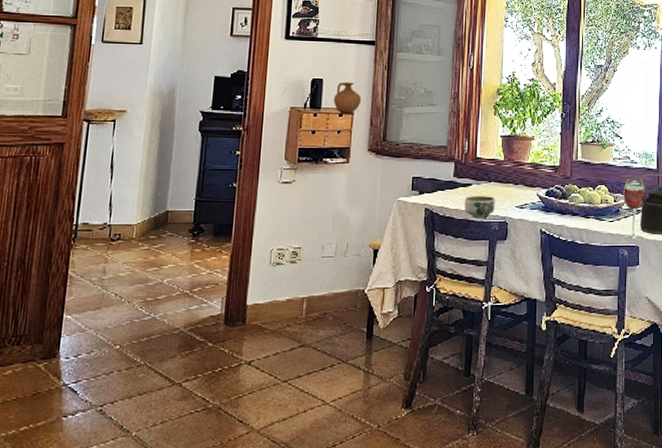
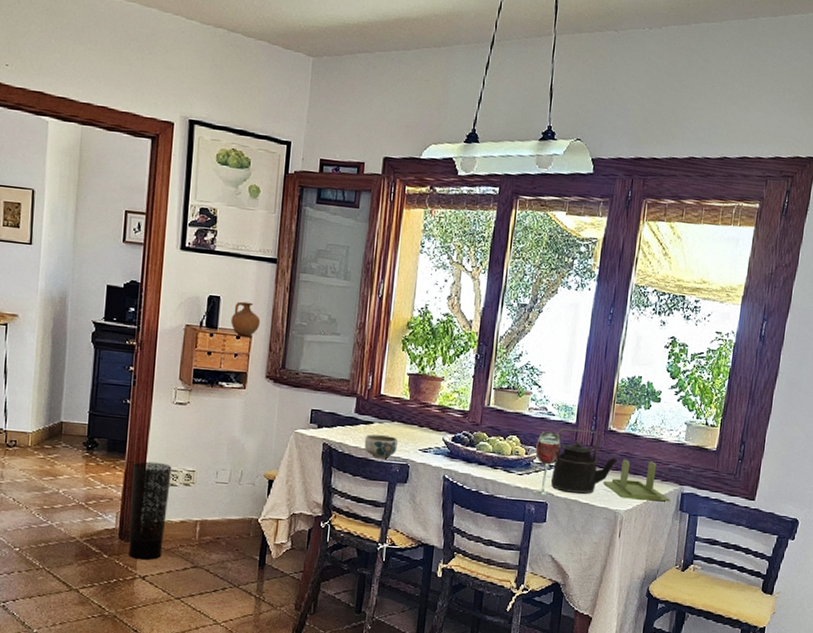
umbrella stand: none [234,242,278,344] -> present [128,461,172,560]

